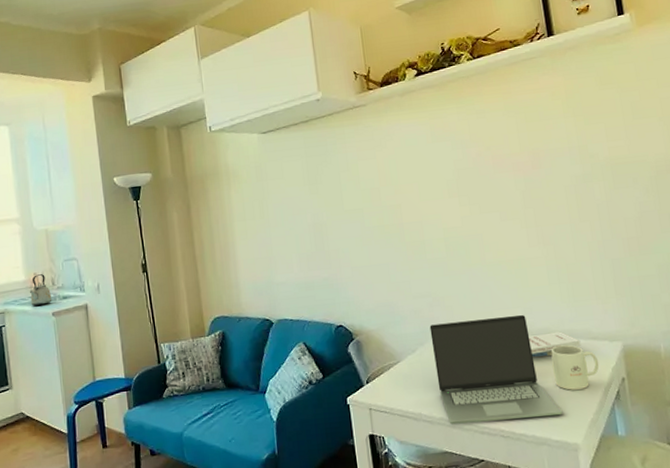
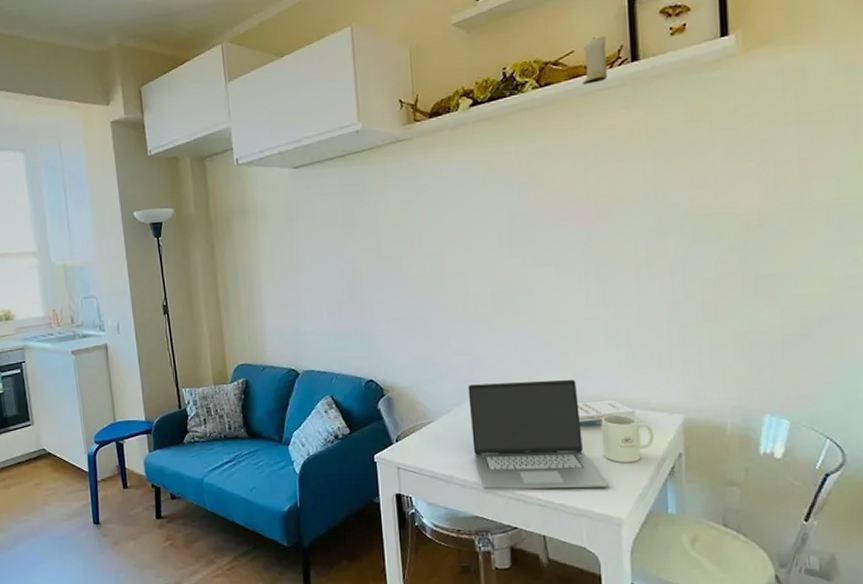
kettle: present [29,274,52,307] -> none [48,311,72,344]
candle: none [507,16,529,56] -> present [582,36,608,84]

